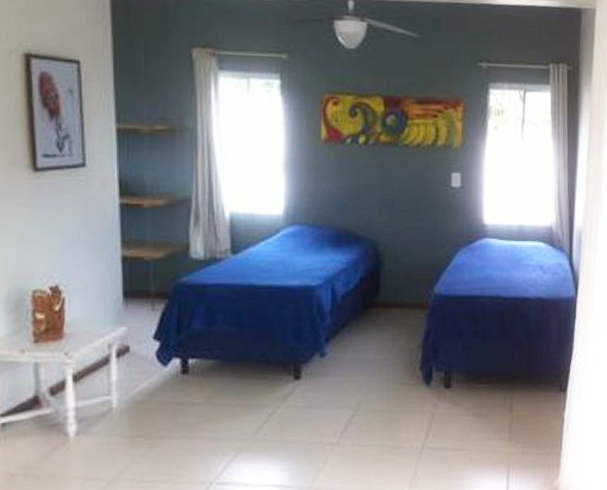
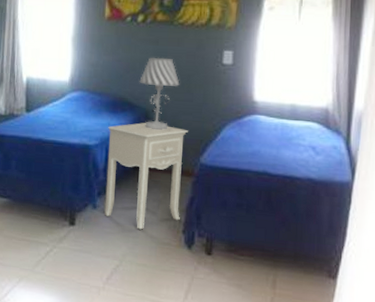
nightstand: none [332,256,420,373] -> present [104,122,188,230]
table lamp: none [365,182,408,262] -> present [139,57,180,130]

